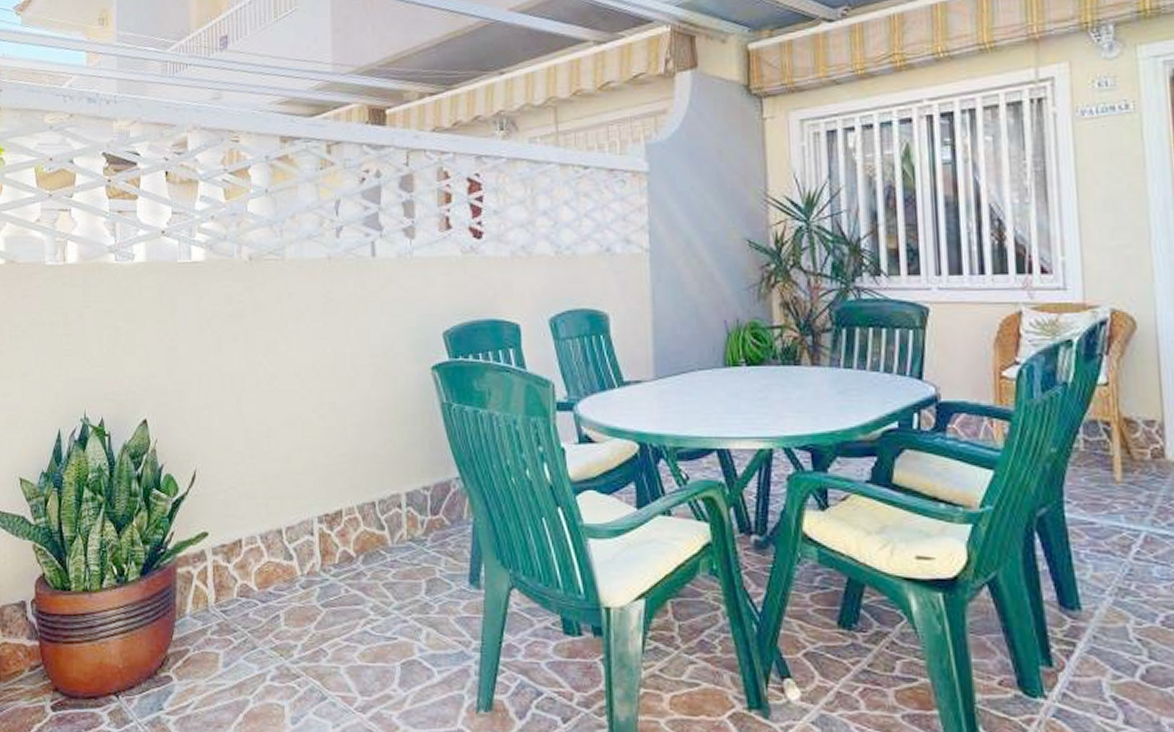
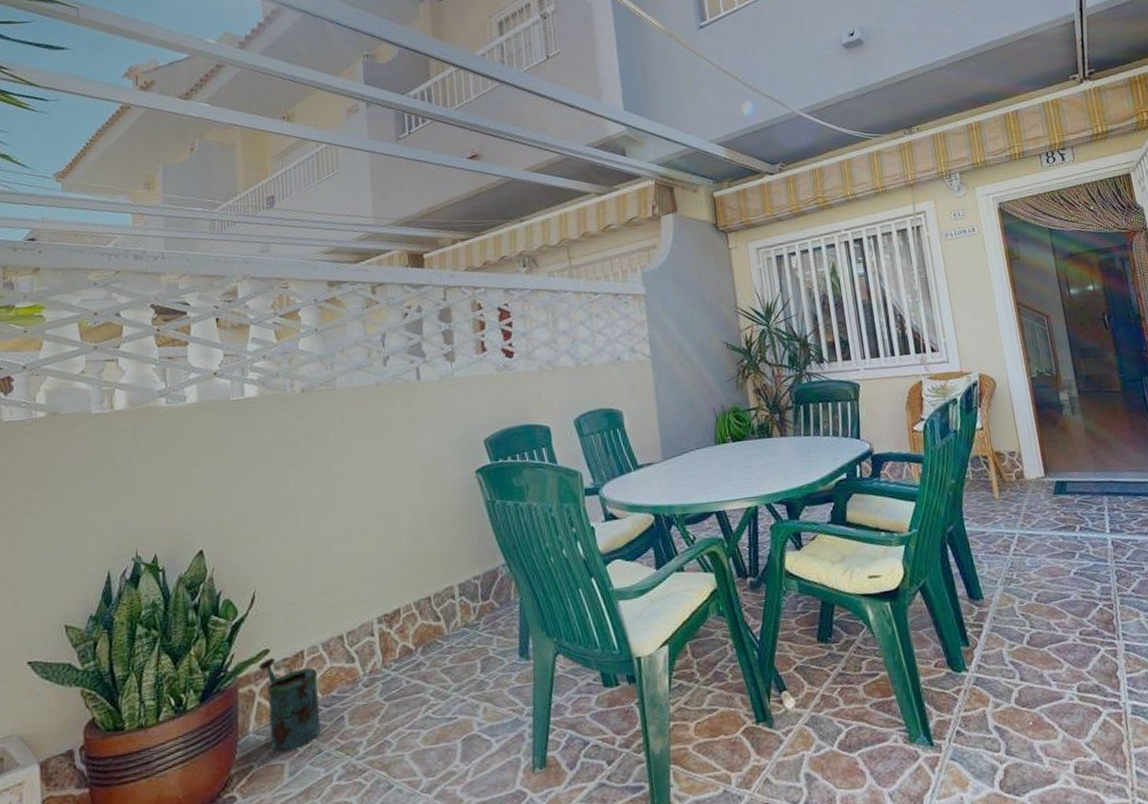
watering can: none [198,541,256,642] -> present [259,657,321,753]

